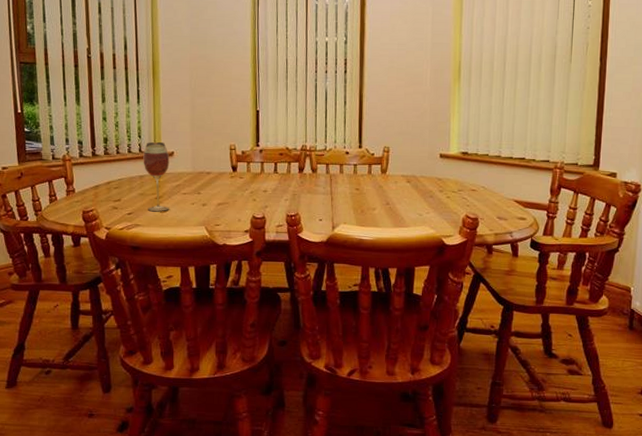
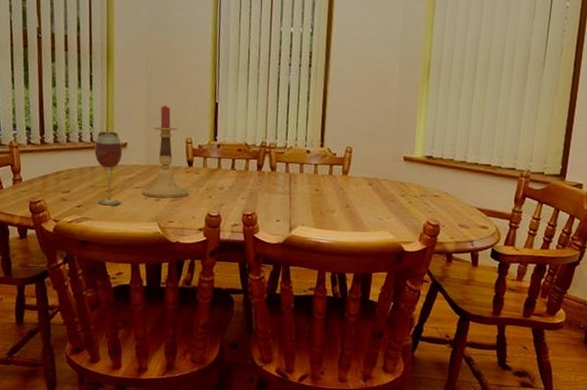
candlestick: none [189,115,234,203] -> present [142,105,189,199]

